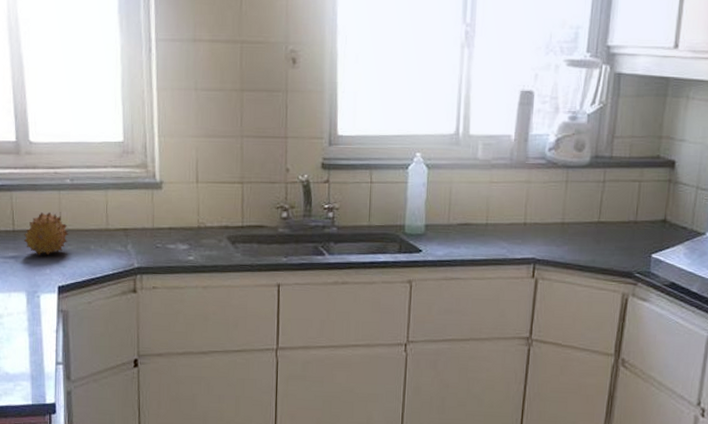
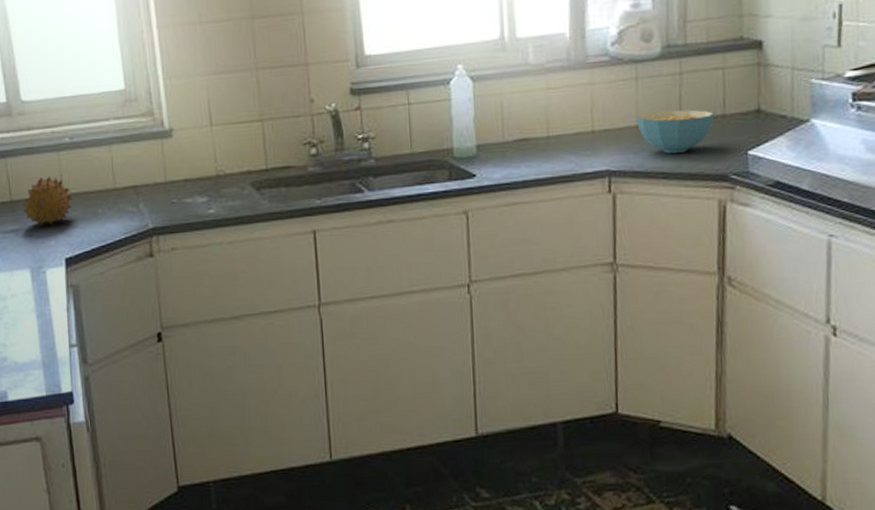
cereal bowl: none [562,212,627,250] -> present [636,109,714,153]

